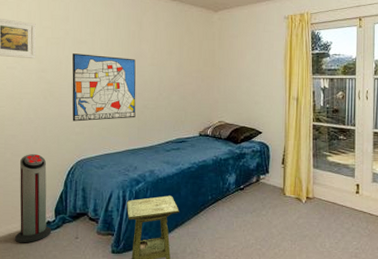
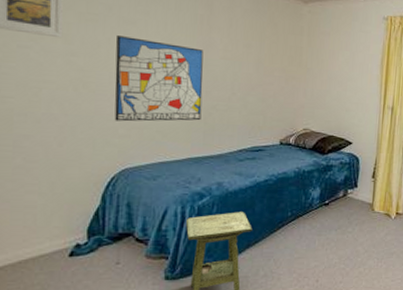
air purifier: present [15,154,52,243] -> none [28,160,83,272]

